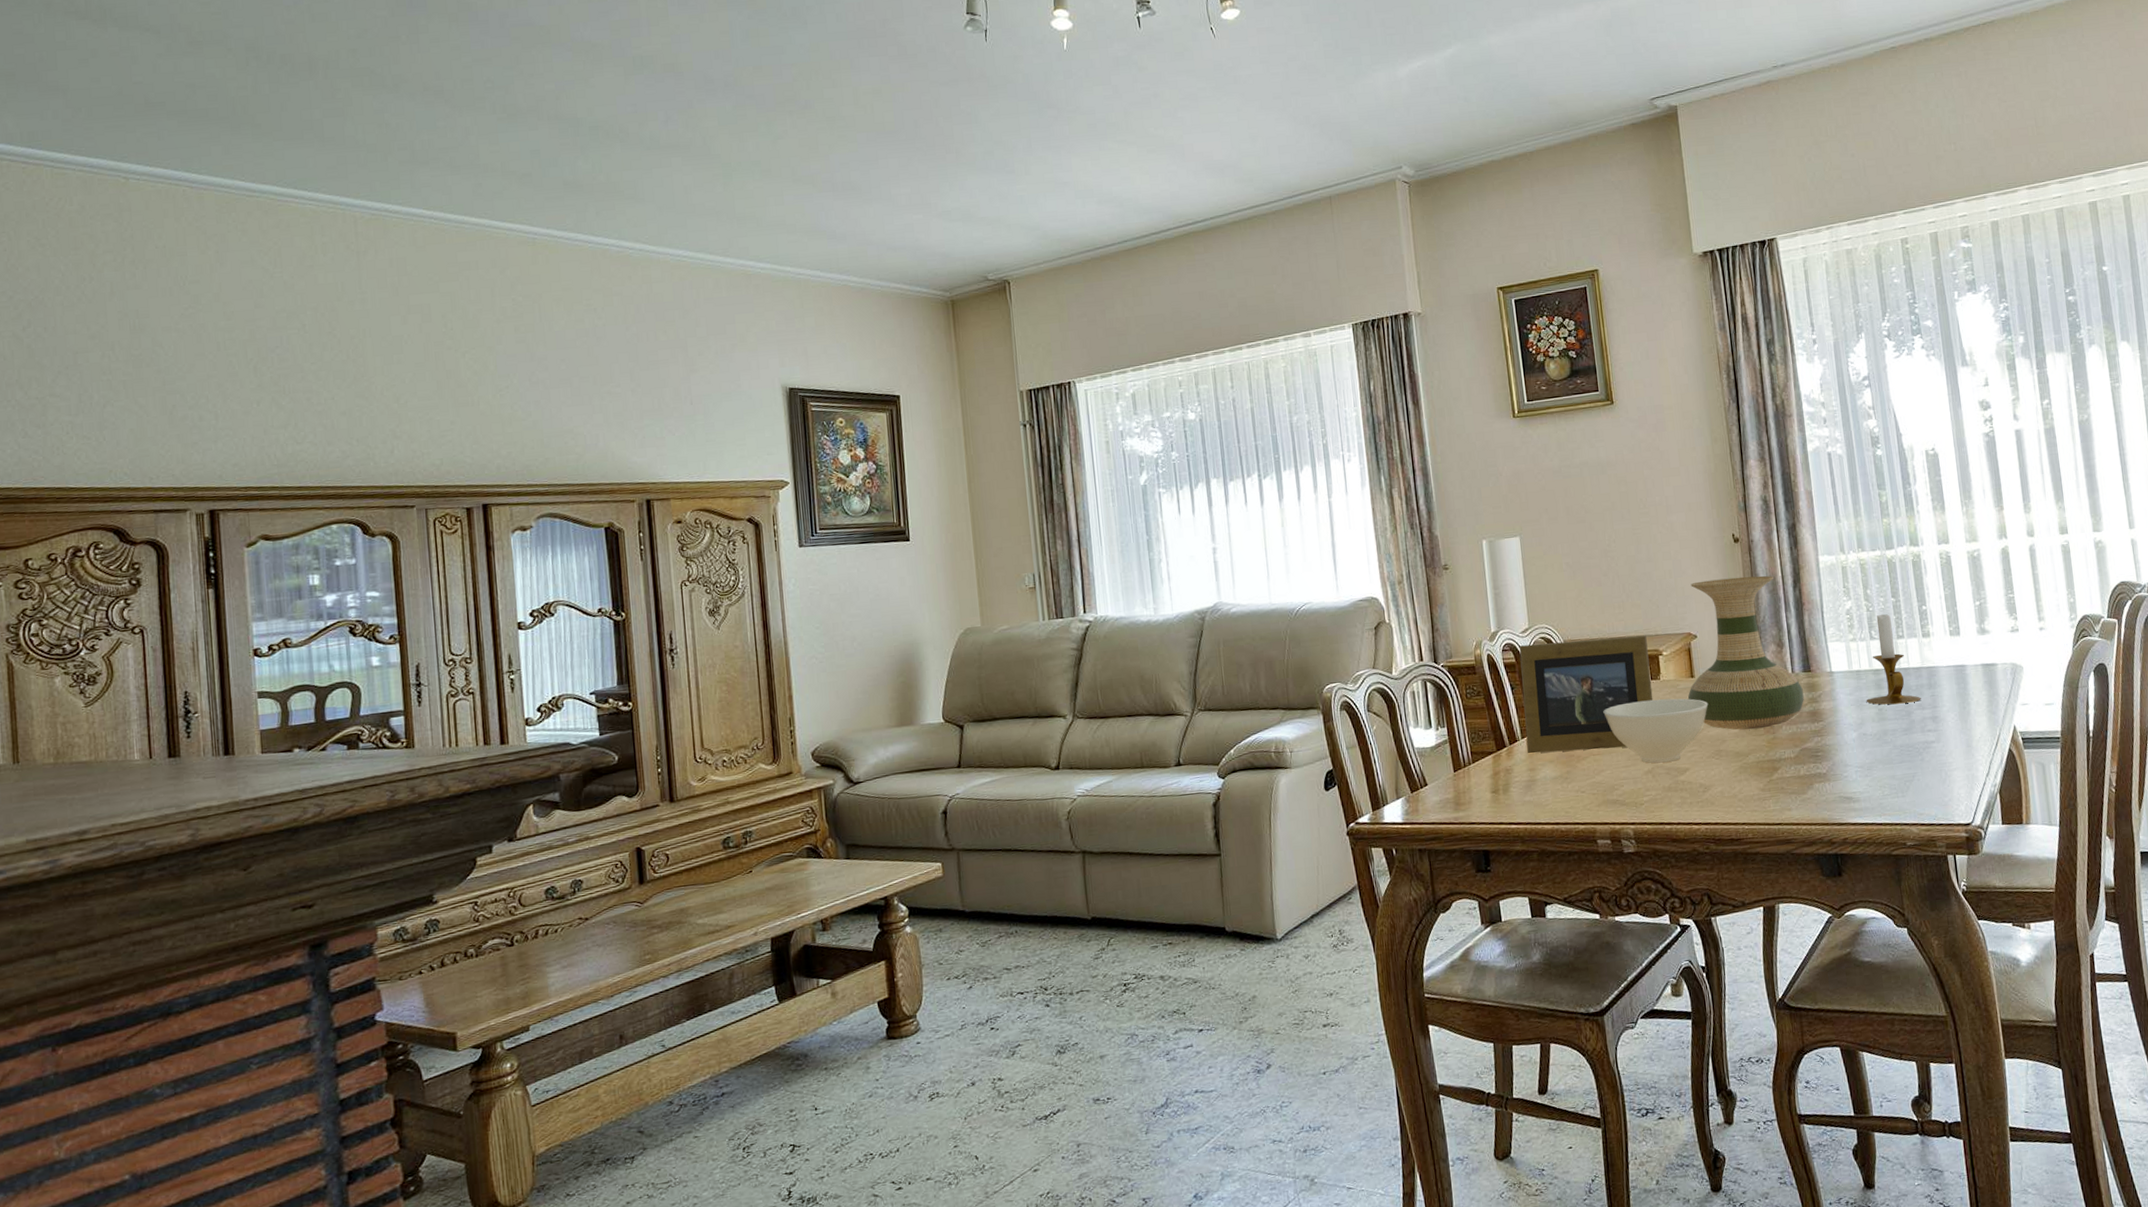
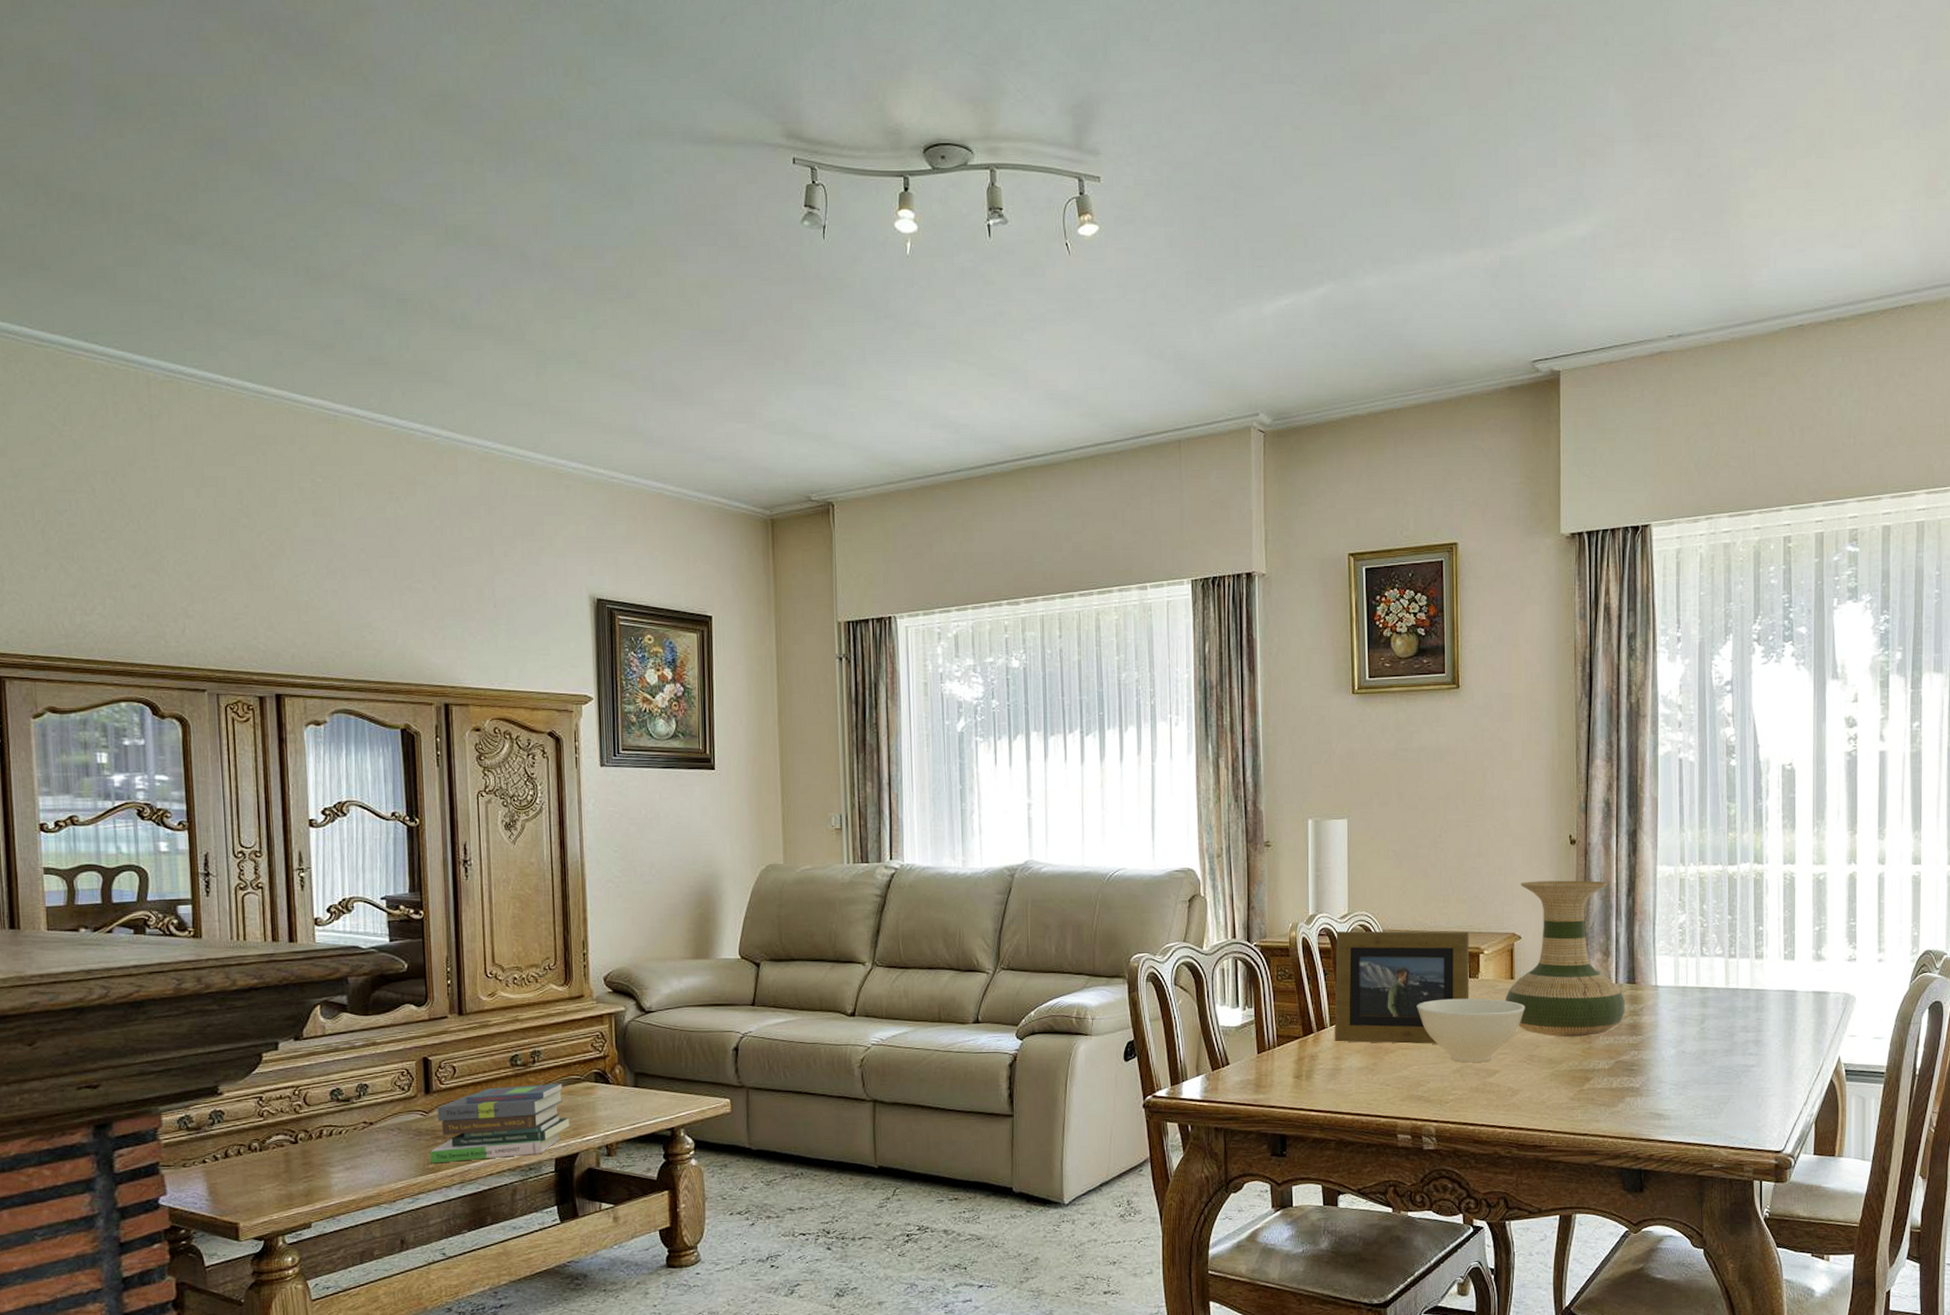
books: none [645,862,784,955] -> present [429,1084,570,1164]
candlestick: present [1866,614,1921,705] -> none [1689,931,1746,1025]

